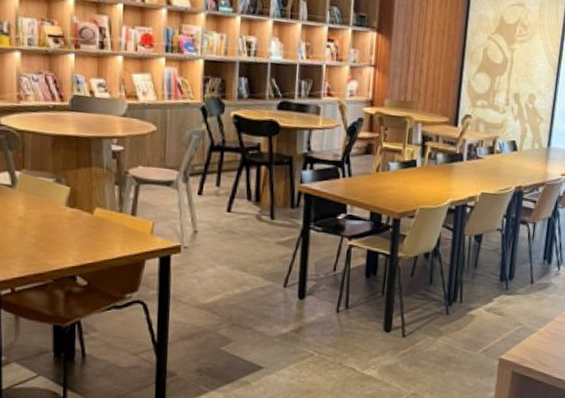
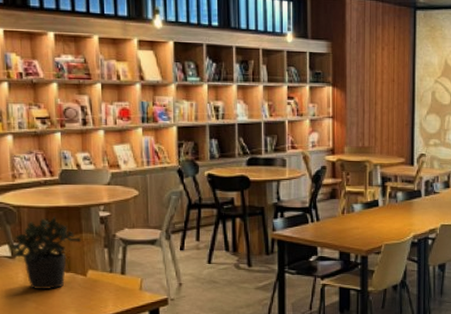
potted plant: none [10,145,91,226] -> present [10,216,82,290]

